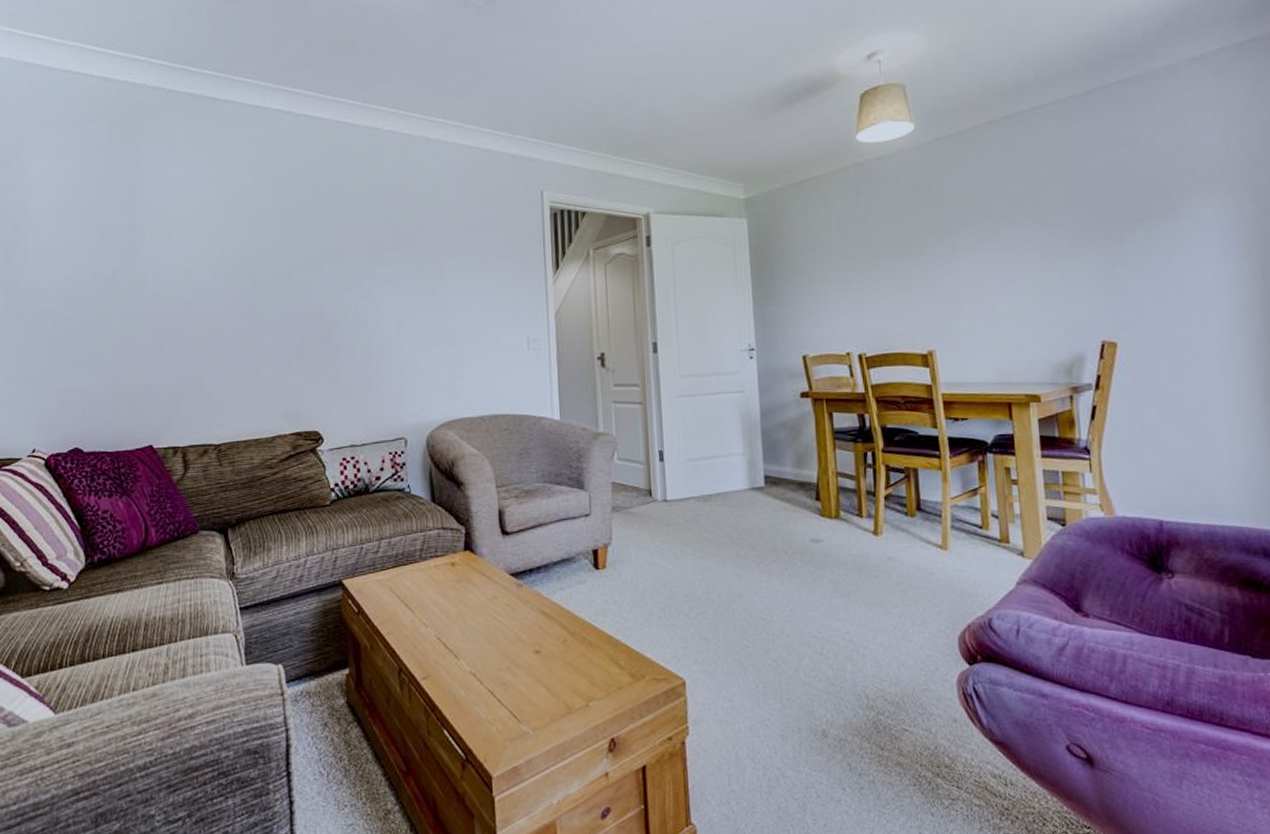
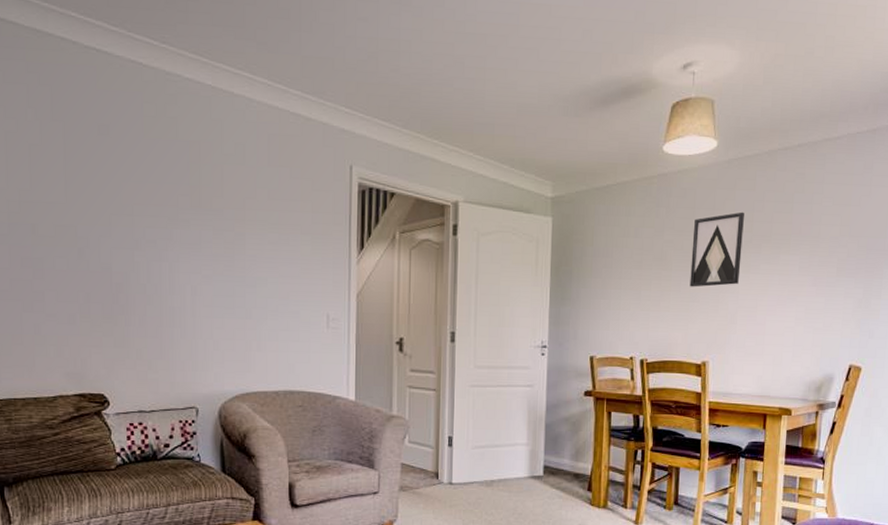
wall art: none [900,191,958,274] -> present [690,212,744,287]

